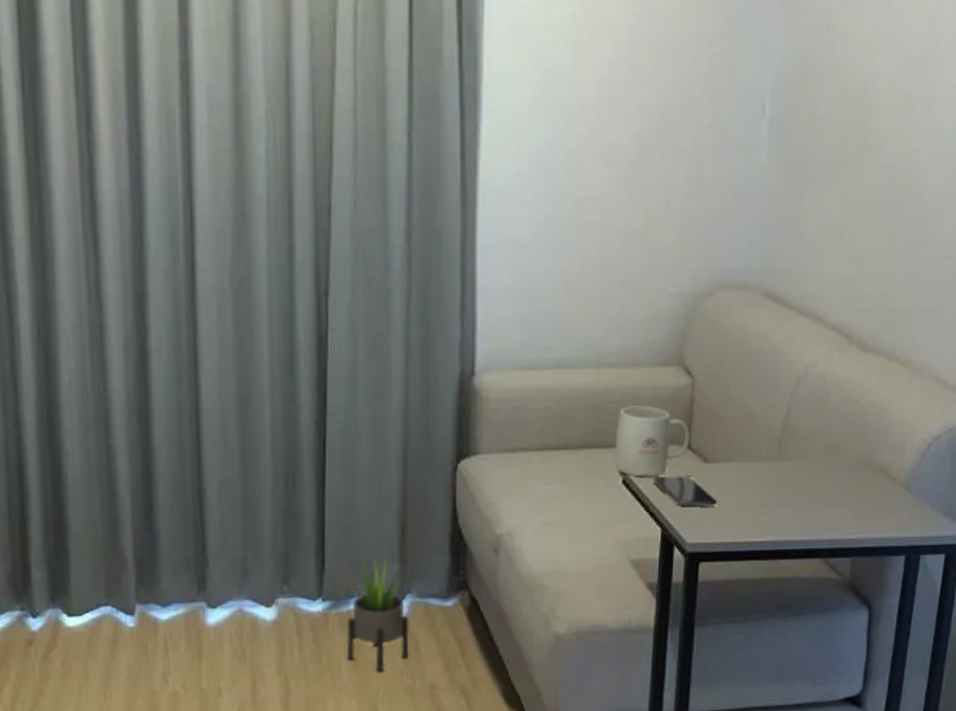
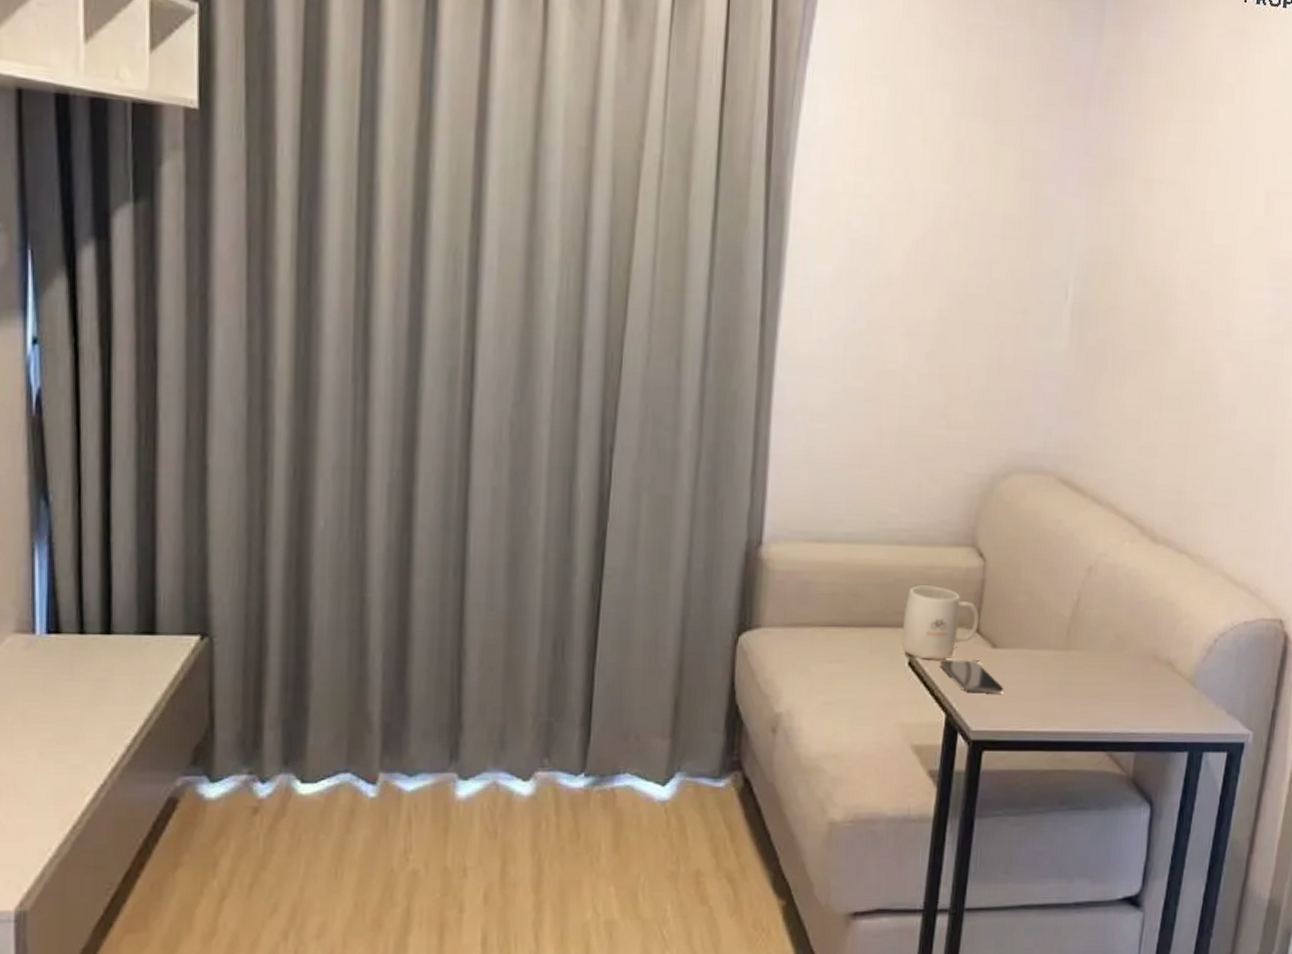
potted plant: present [346,556,409,672] -> none [607,730,677,856]

